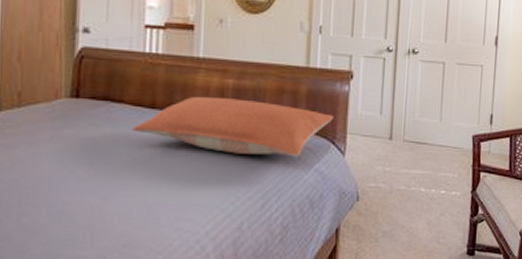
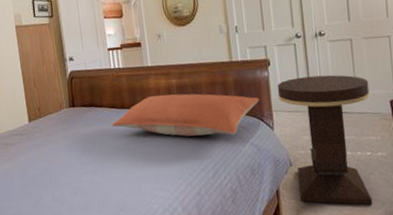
side table: none [356,97,455,250] -> present [277,75,373,205]

